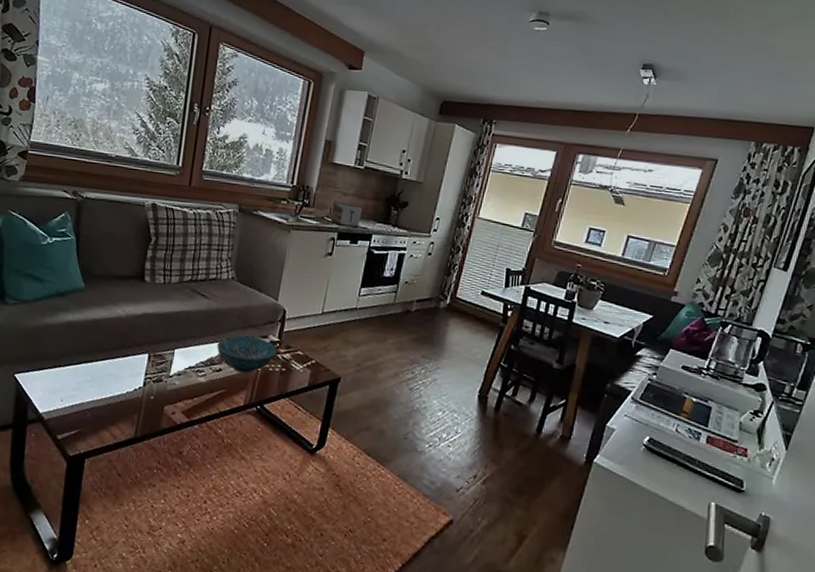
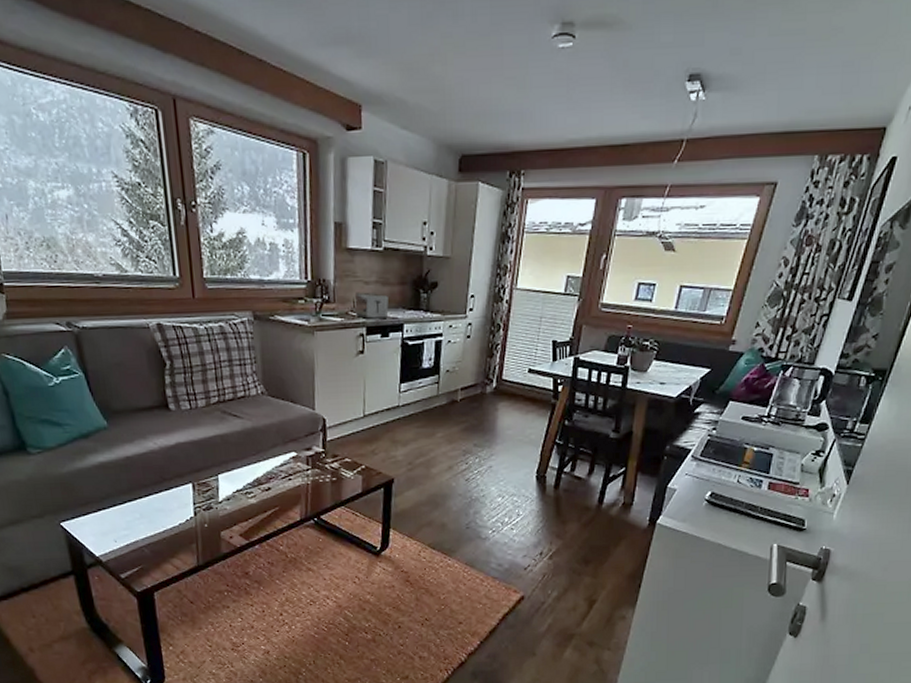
decorative bowl: present [217,335,277,373] -> none [260,450,324,488]

